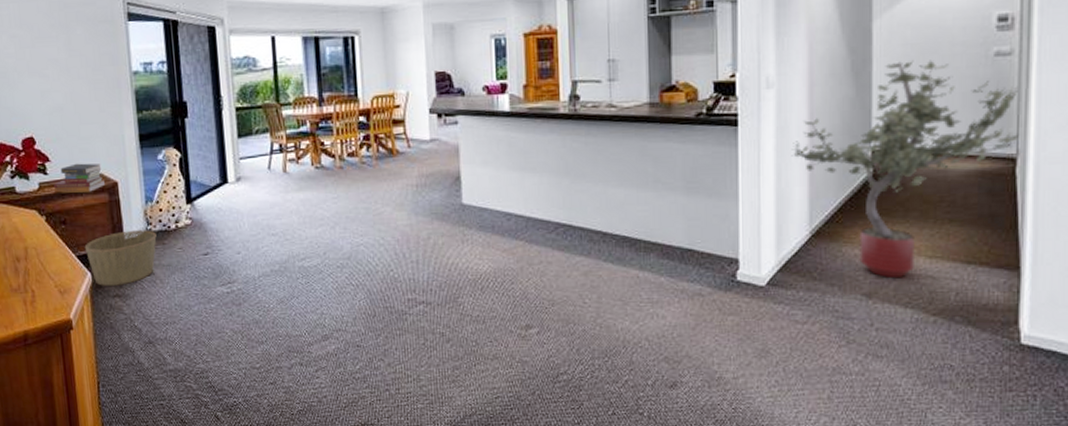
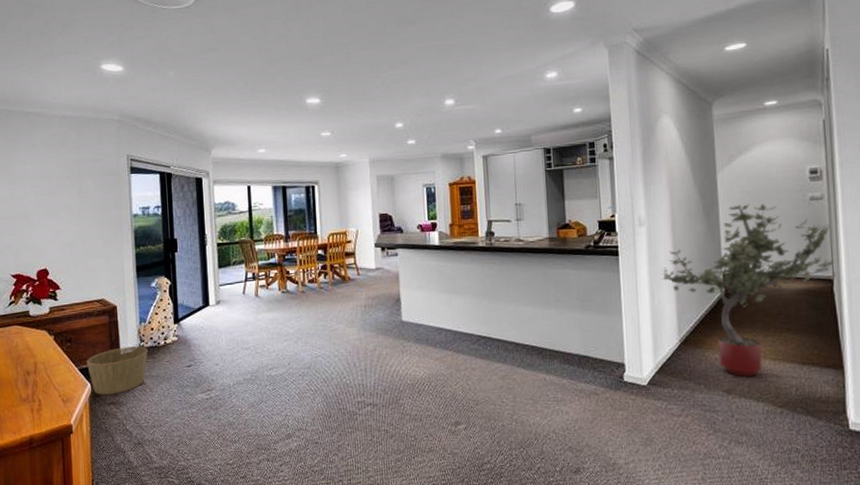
books: present [54,163,106,194] -> none [63,290,107,316]

